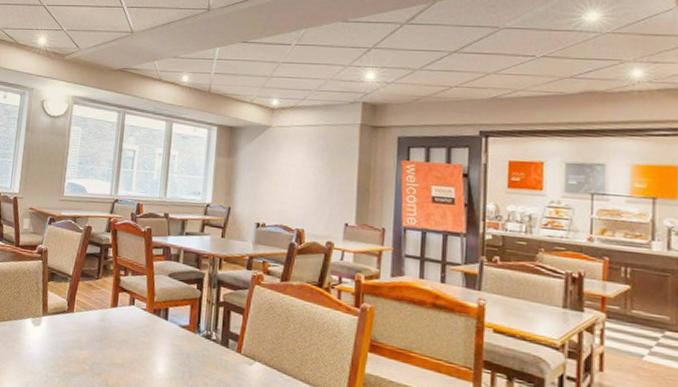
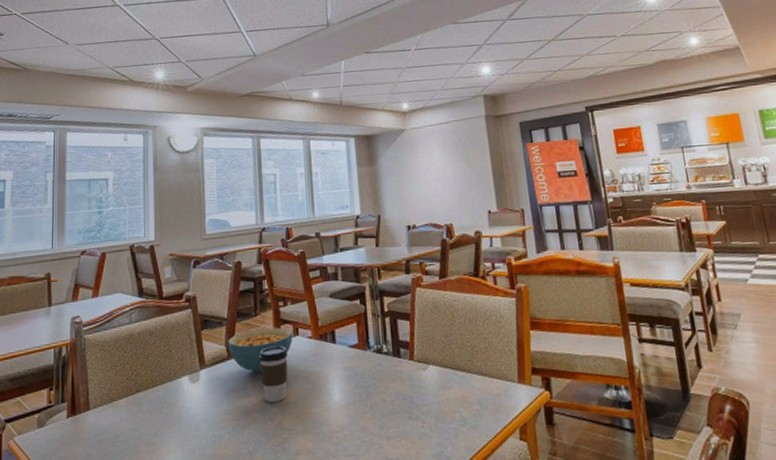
cereal bowl: none [69,290,130,331] -> present [228,327,293,374]
coffee cup: none [94,309,122,361] -> present [259,346,288,402]

